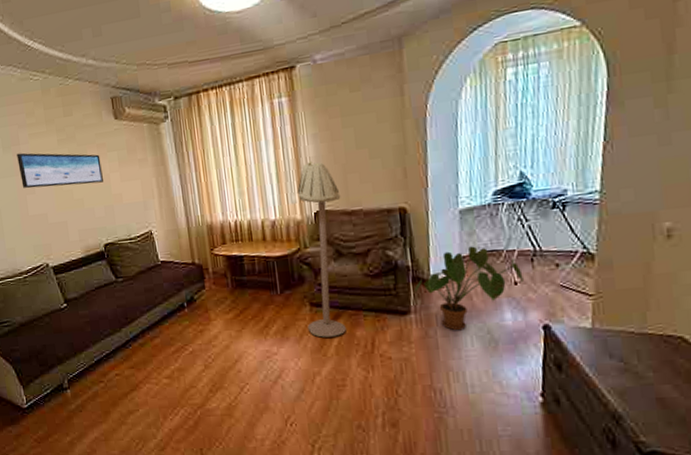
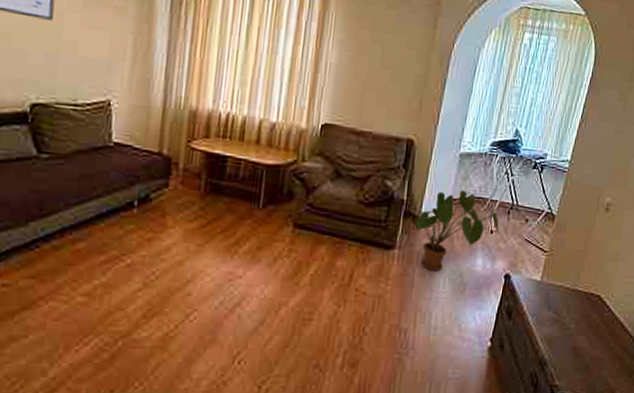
floor lamp: present [297,160,346,338] -> none [284,67,354,264]

